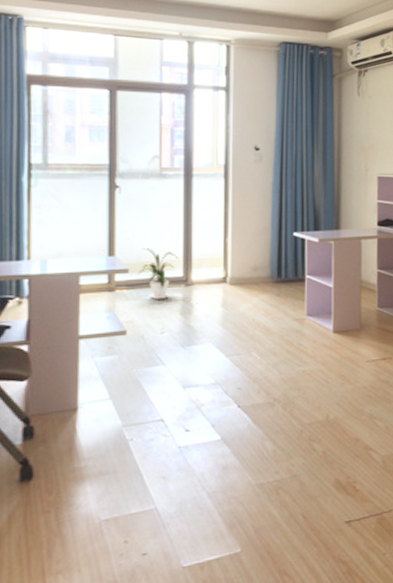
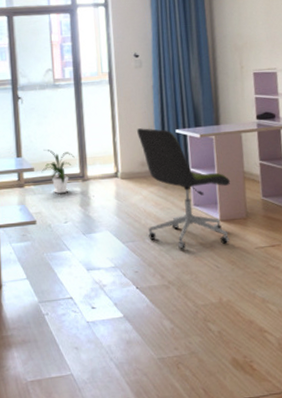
office chair: none [252,229,347,363] -> present [137,128,231,249]

